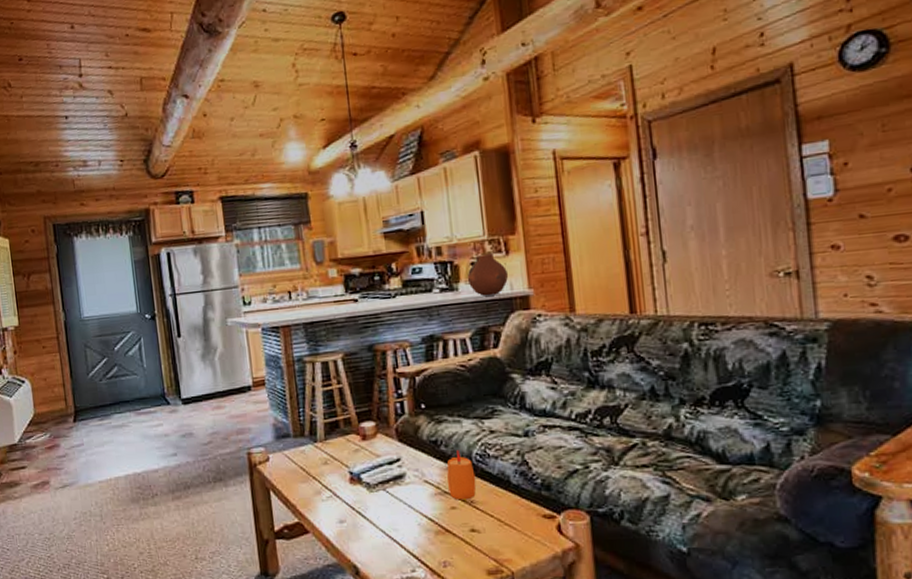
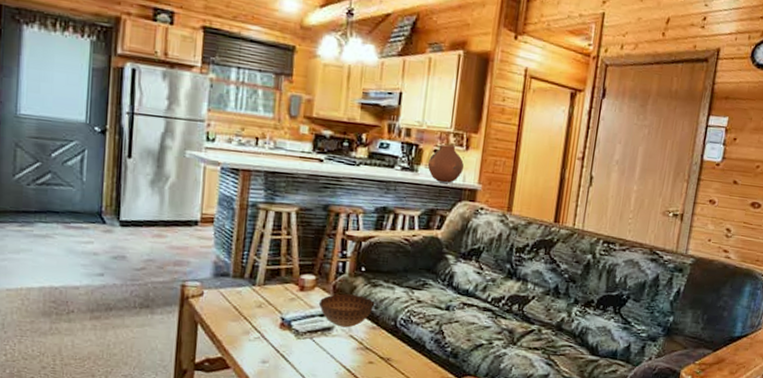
bowl: none [384,435,443,473] -> present [318,293,374,328]
candle: present [446,450,477,500] -> none [370,313,397,357]

